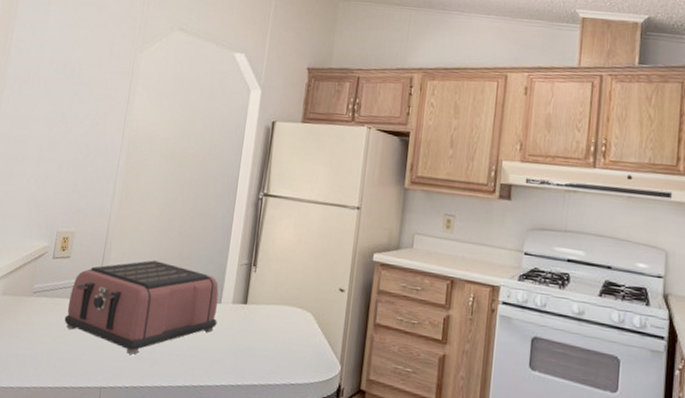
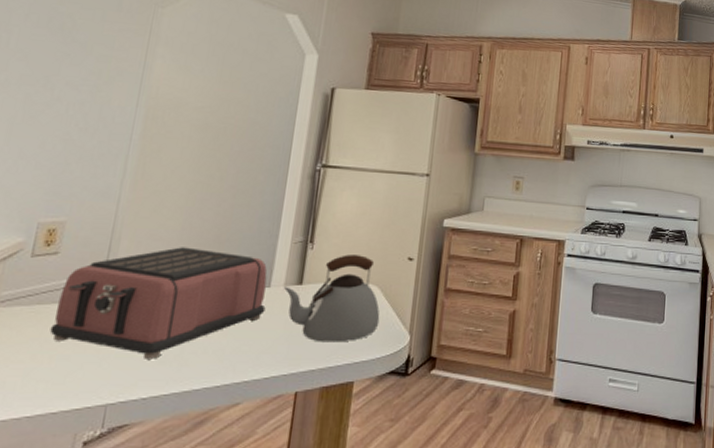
kettle: none [231,280,314,363] -> present [283,255,380,343]

